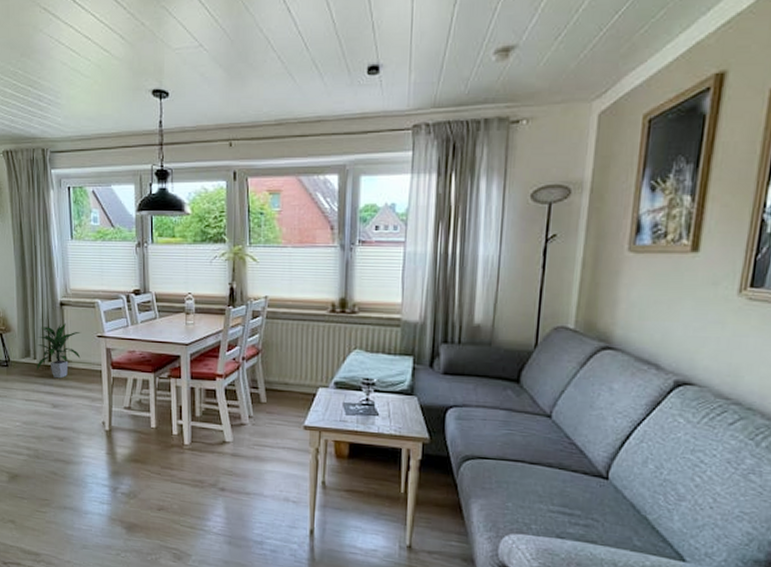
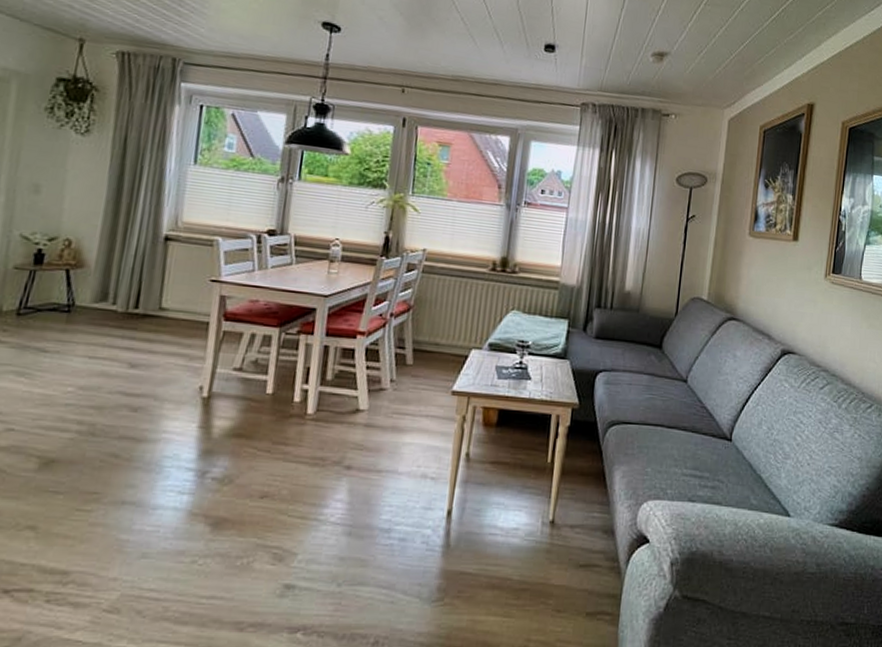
indoor plant: present [37,322,82,379] -> none [114,261,189,331]

